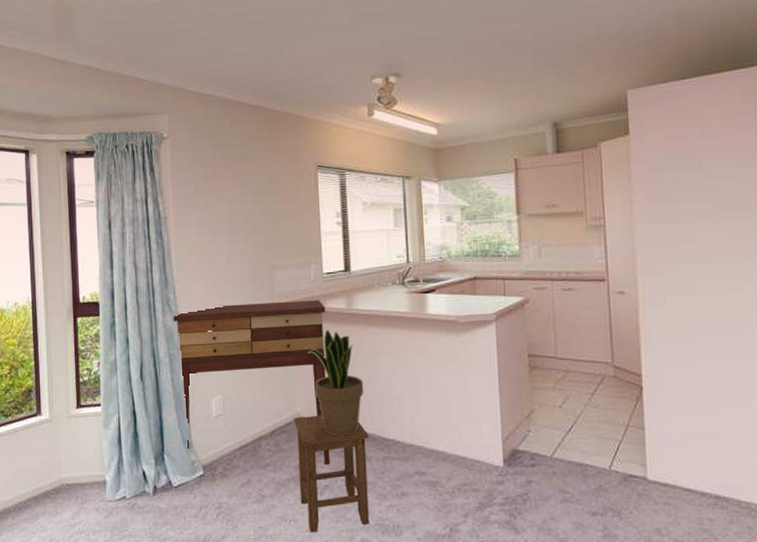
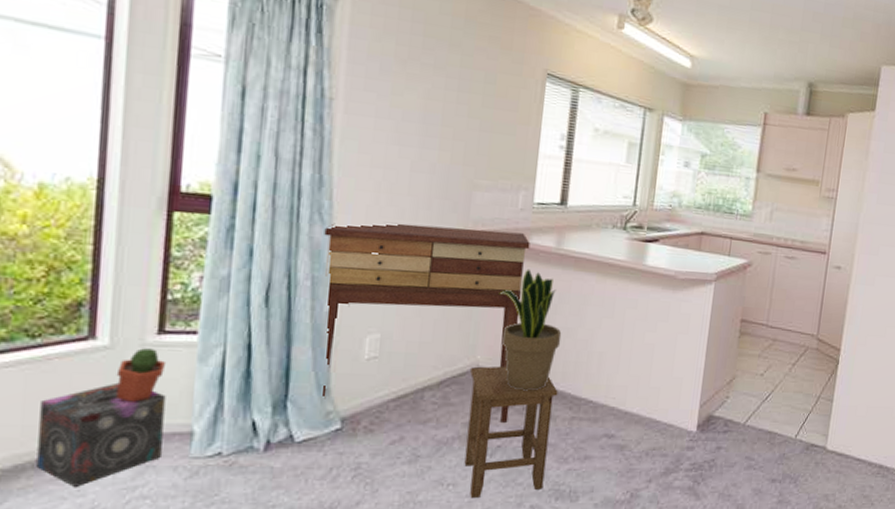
speaker: none [15,446,88,524] -> present [36,382,166,487]
succulent plant: none [55,419,84,460] -> present [116,348,167,402]

